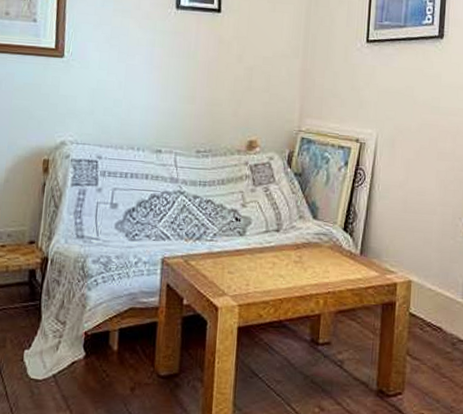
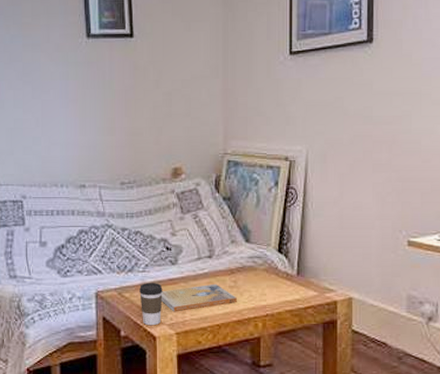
coffee cup: none [205,251,229,296] -> present [139,282,163,326]
book: none [226,257,301,284] -> present [160,283,237,312]

